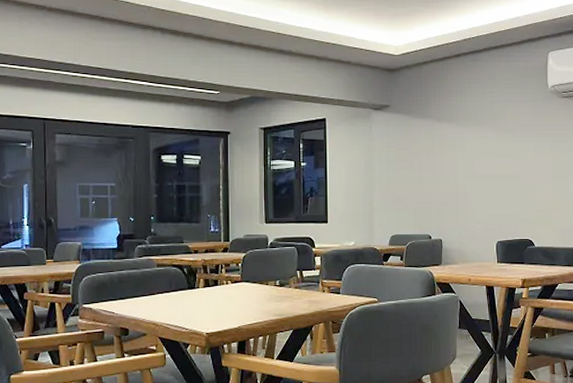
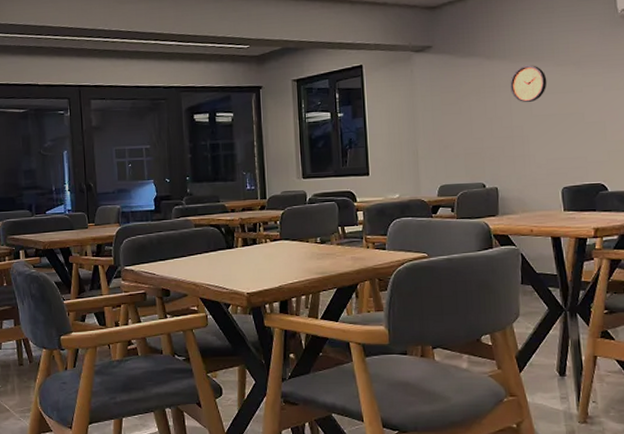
clock: none [456,129,488,164] -> present [510,65,547,103]

